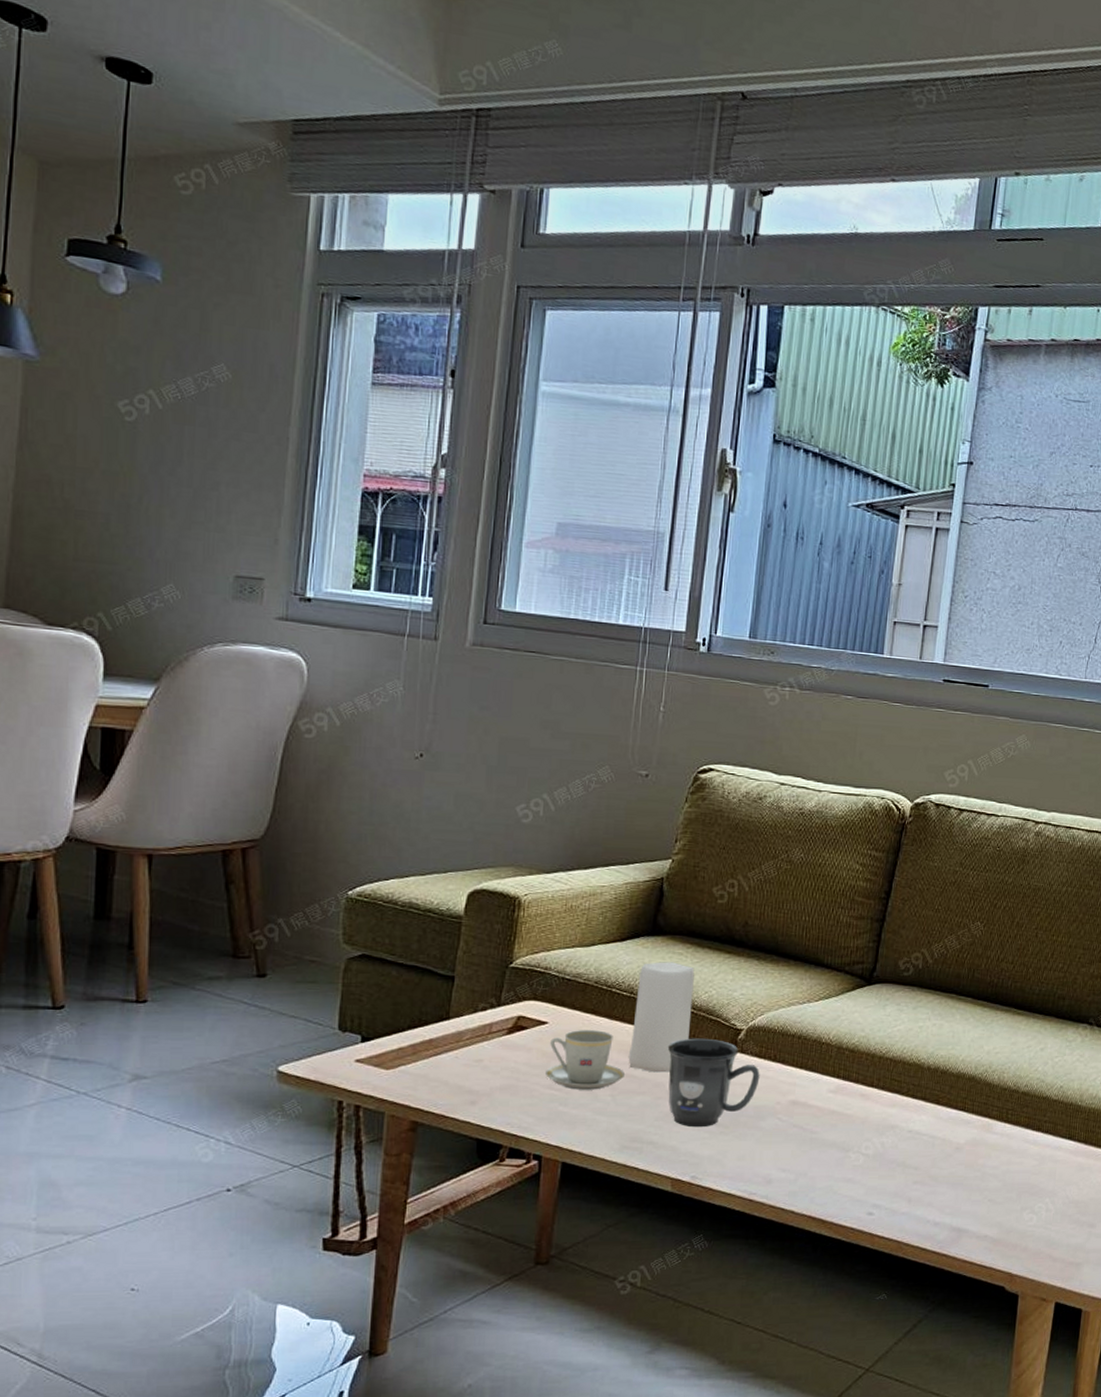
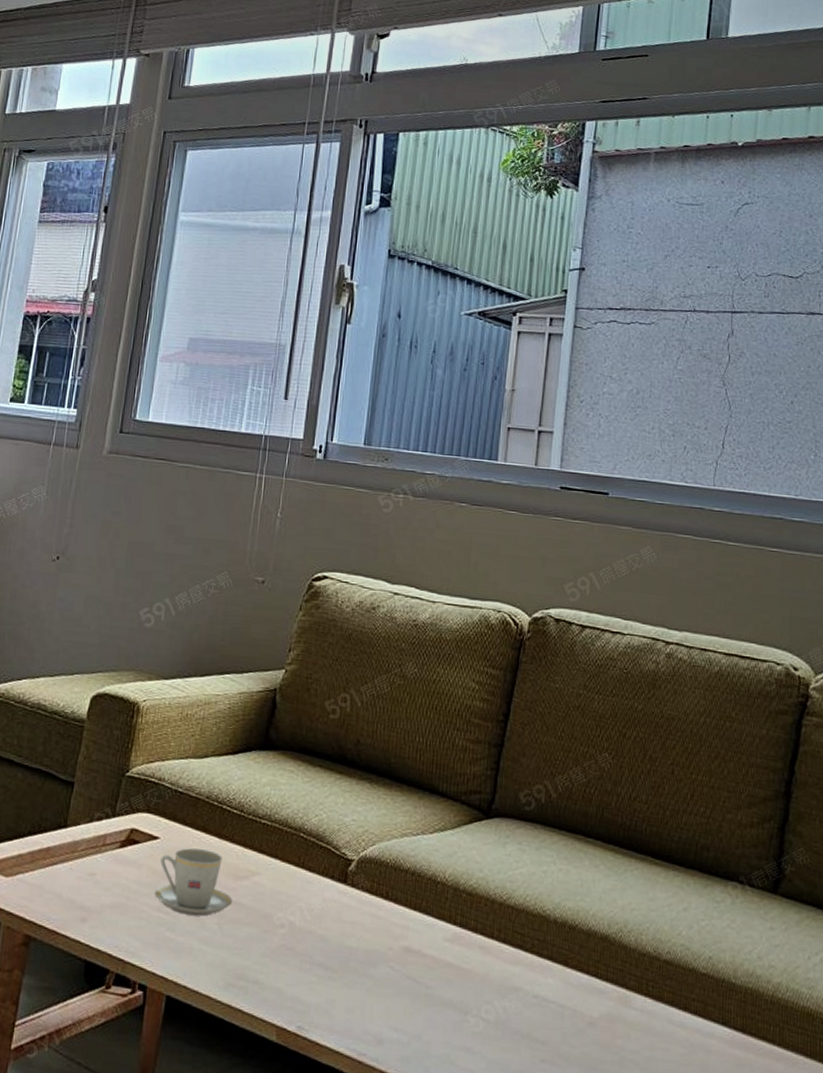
candle: present [628,962,695,1073] -> none [236,778,305,902]
mug: present [667,1038,760,1128] -> none [275,865,371,970]

